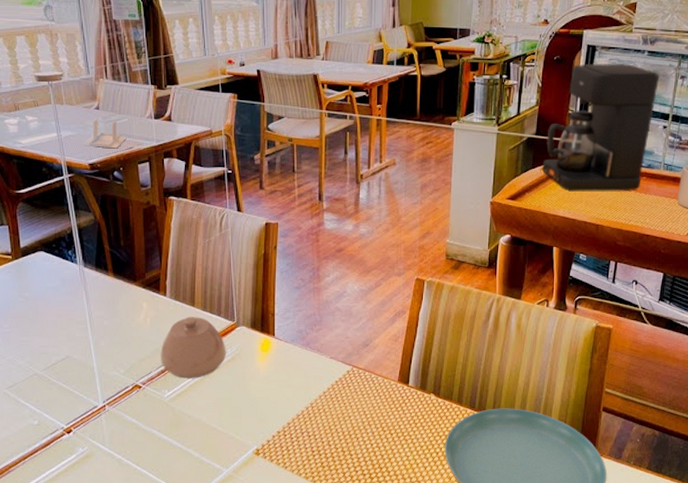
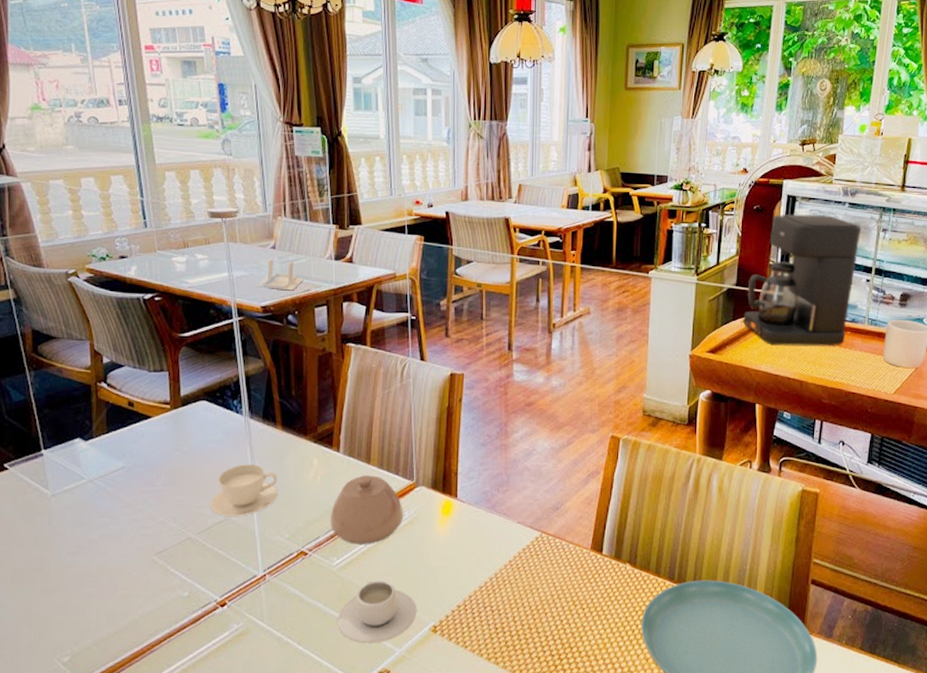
teacup: none [53,308,112,354] -> present [211,464,278,516]
teacup: none [171,410,241,465] -> present [338,581,417,644]

